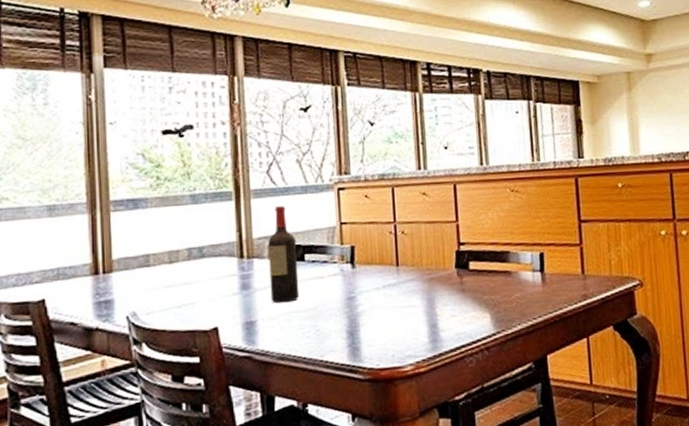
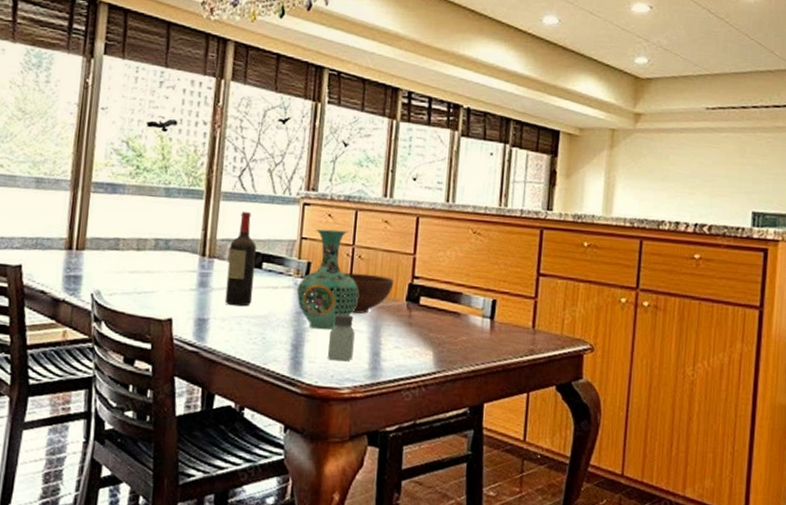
vase: none [344,209,407,312] -> present [297,229,359,330]
bowl: none [380,248,441,291] -> present [333,272,394,314]
saltshaker: none [384,292,411,340] -> present [328,314,355,362]

